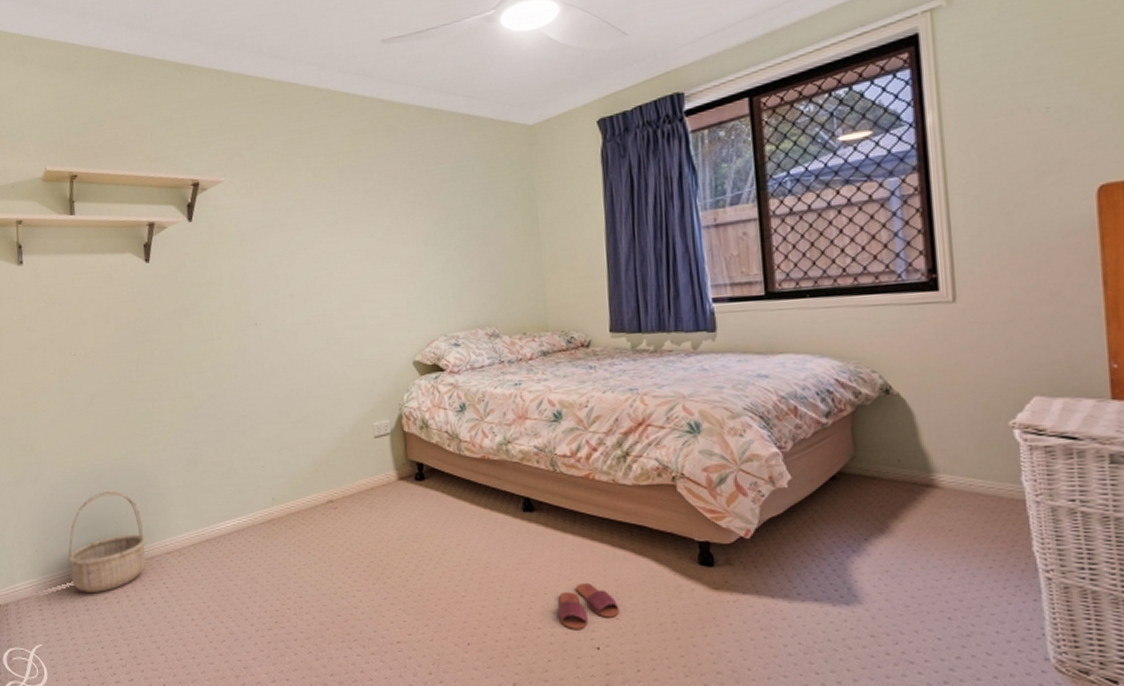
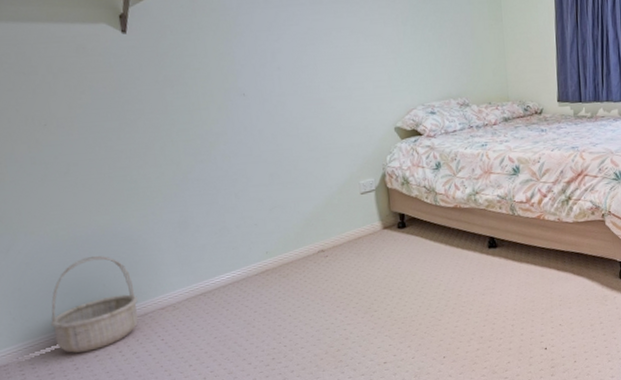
slippers: present [557,583,620,629] -> none [515,300,562,337]

